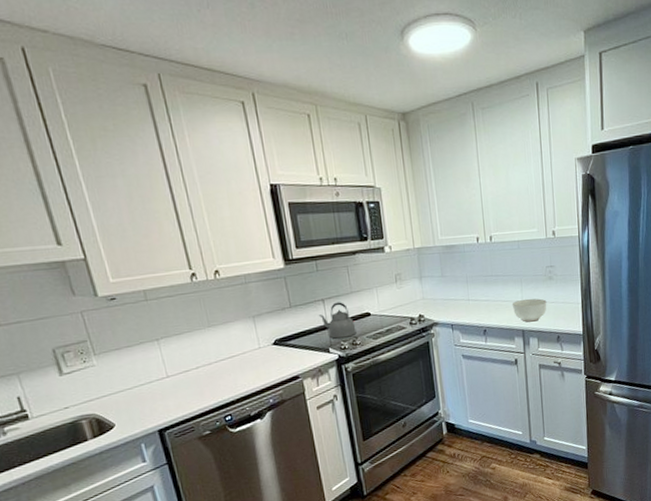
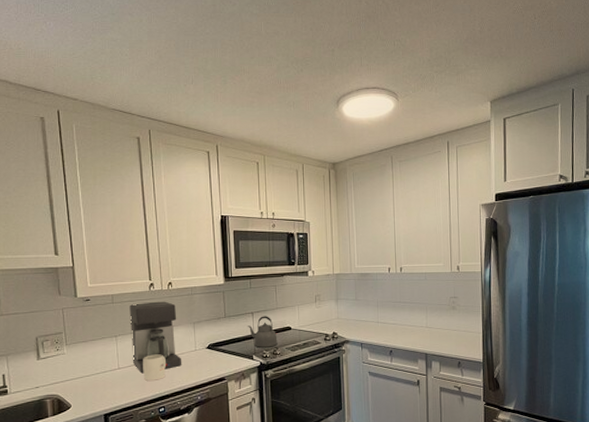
coffee maker: none [168,293,246,380] -> present [129,301,182,374]
mug: none [196,356,228,389] -> present [143,354,167,382]
bowl: present [512,298,547,322] -> none [417,326,450,347]

